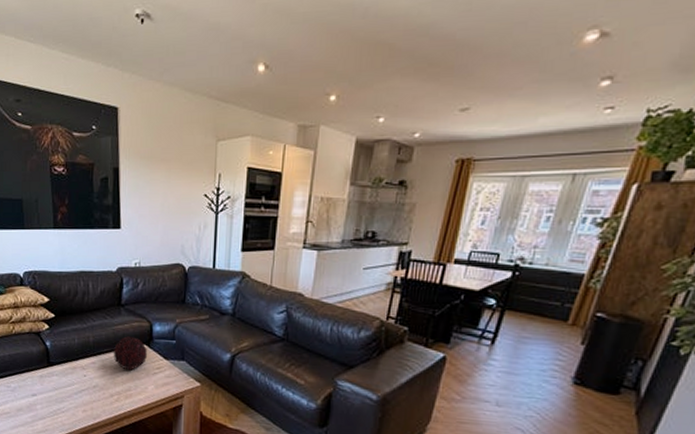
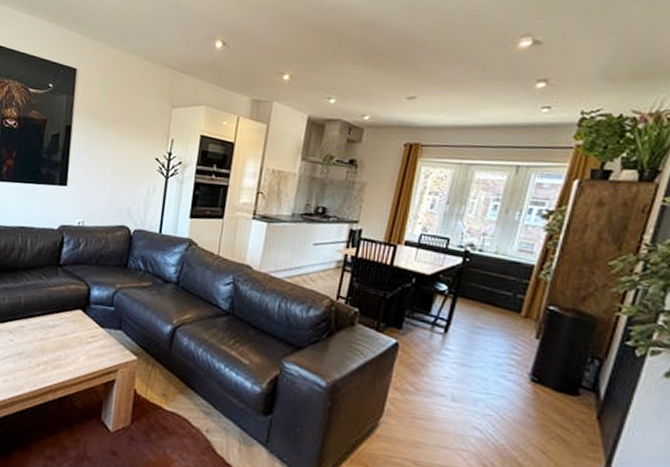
decorative orb: present [113,336,147,371] -> none [44,299,82,338]

